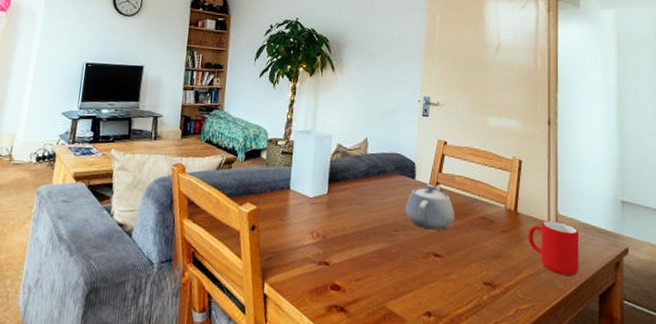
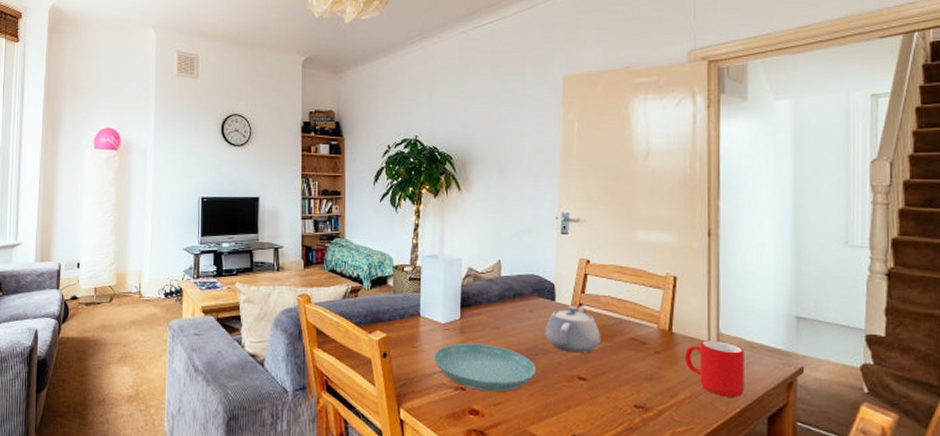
saucer: none [300,217,396,268] -> present [433,343,537,392]

